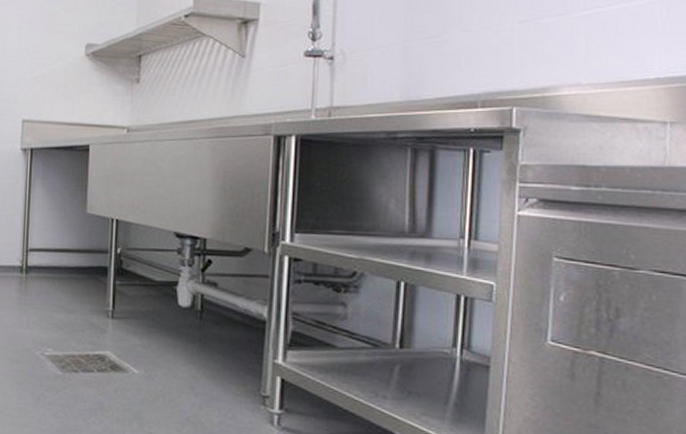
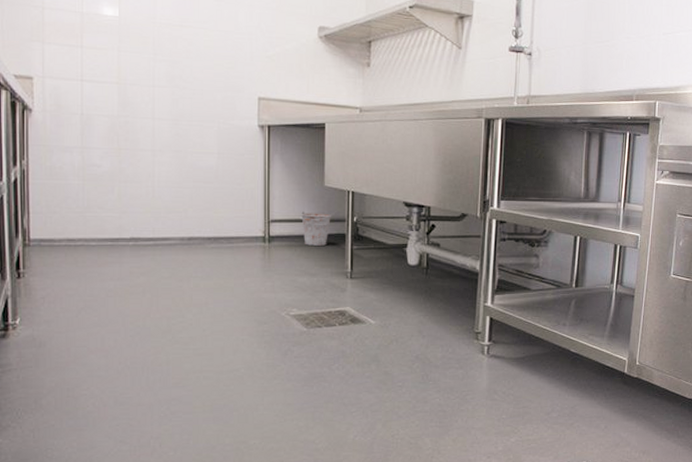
bucket: none [58,240,94,279] -> present [299,211,332,246]

